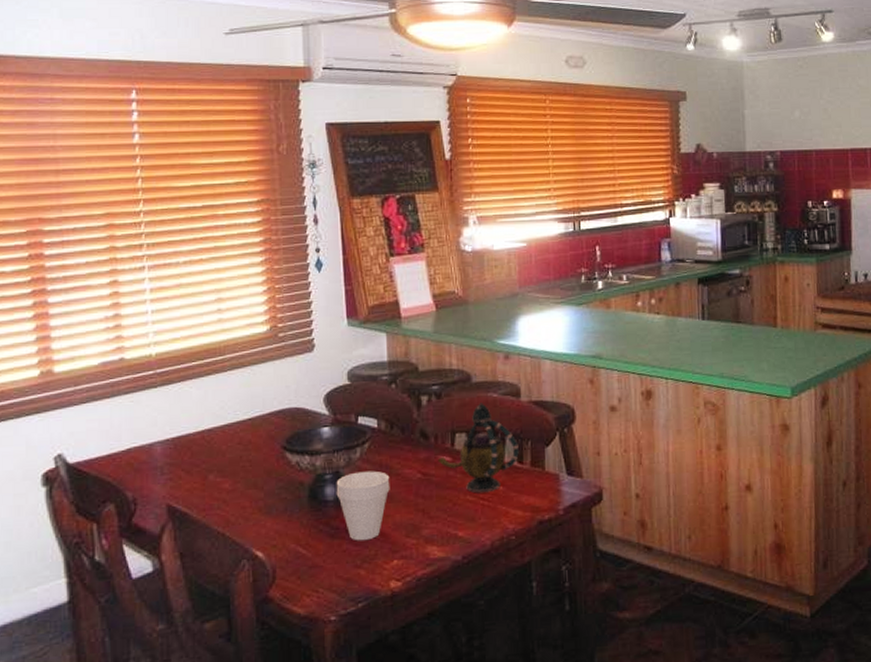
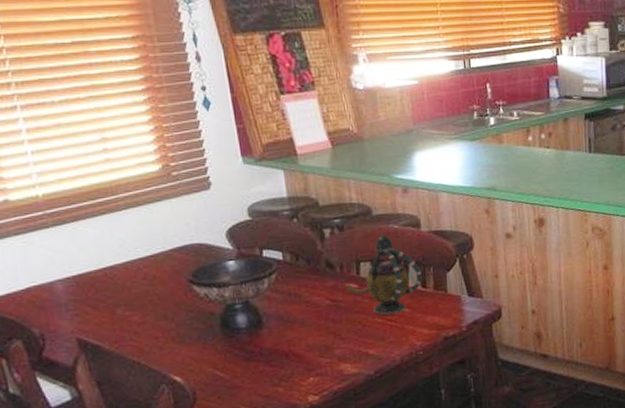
cup: present [336,471,390,541] -> none [246,299,301,363]

